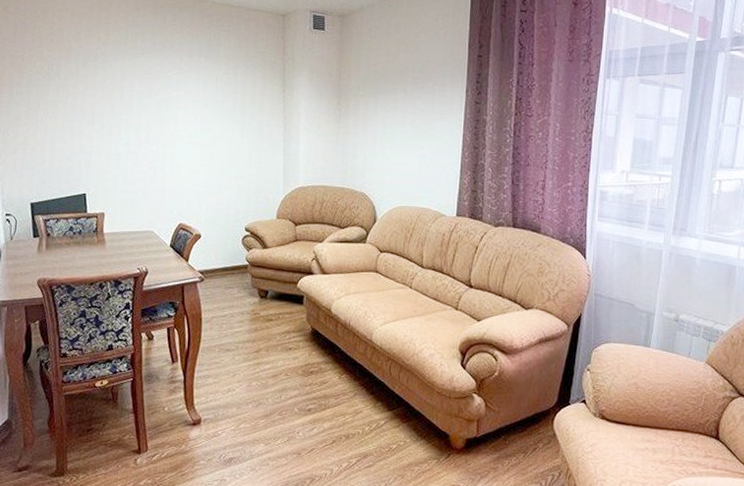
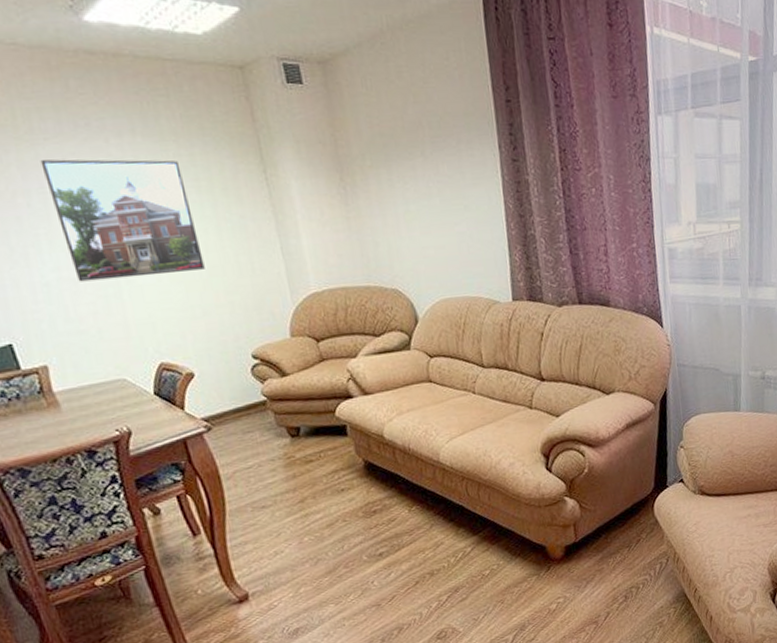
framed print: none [135,68,227,158] -> present [40,159,205,282]

